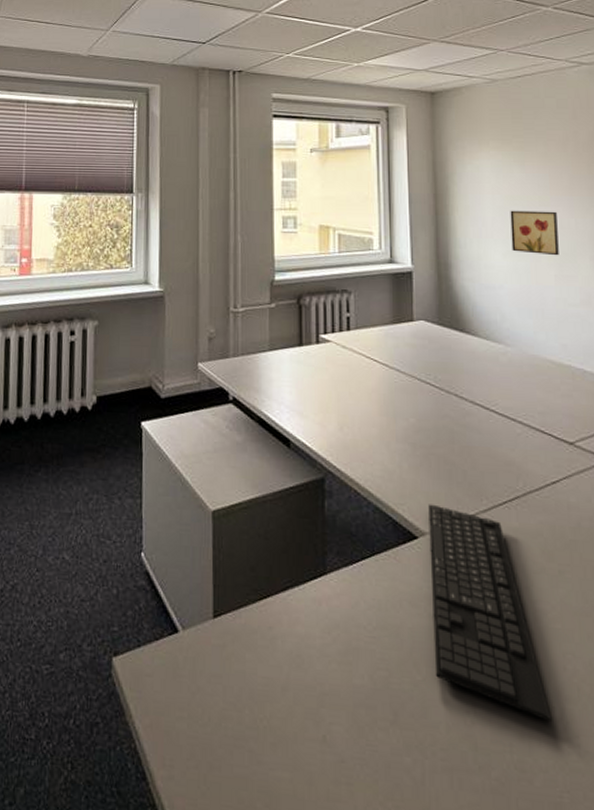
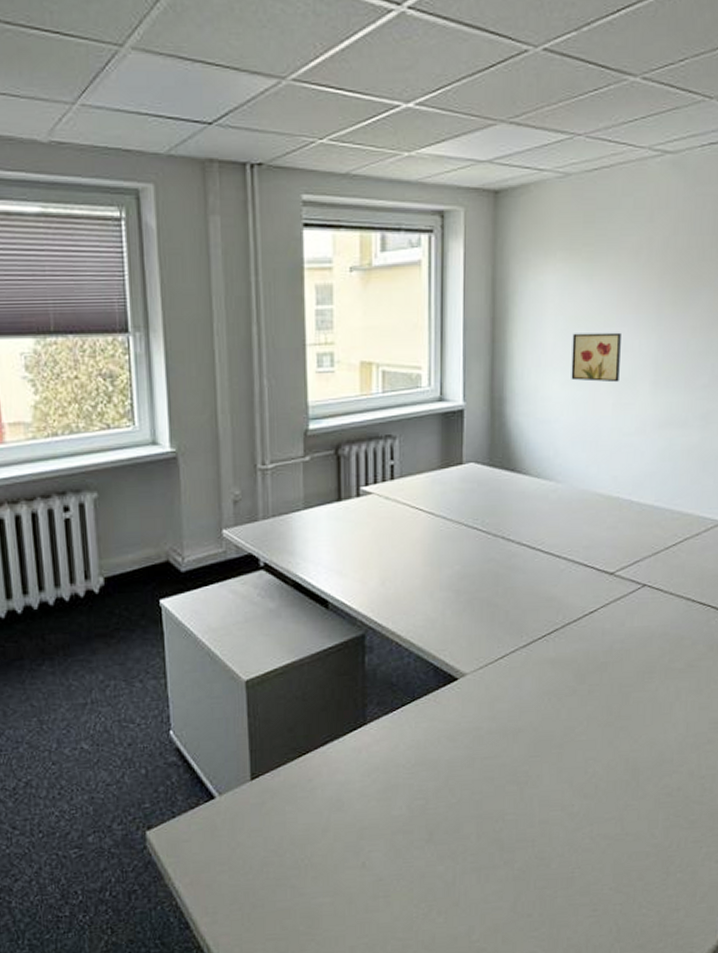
keyboard: present [428,504,552,721] -> none [469,646,570,817]

